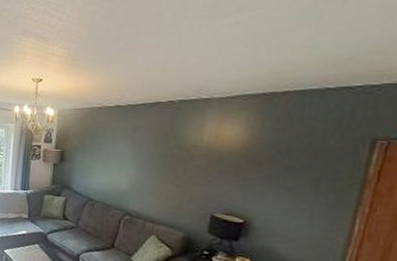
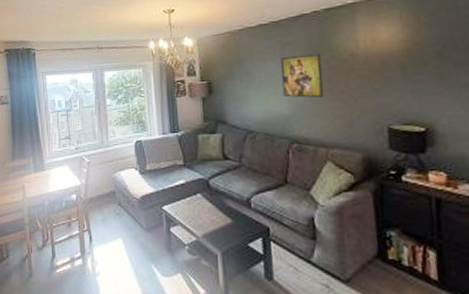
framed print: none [126,138,167,179] -> present [281,53,324,98]

